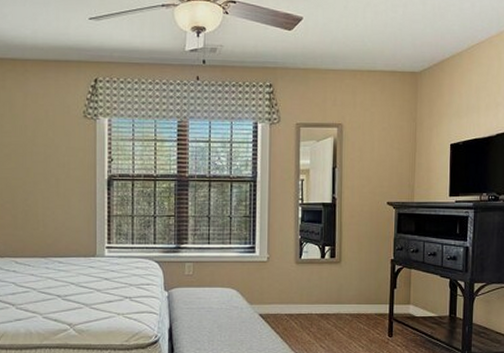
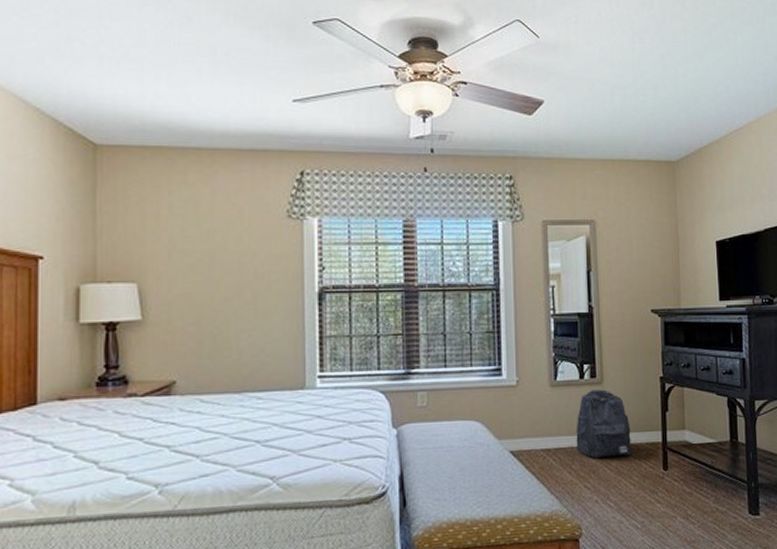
backpack: none [315,268,363,323] -> present [576,389,633,458]

